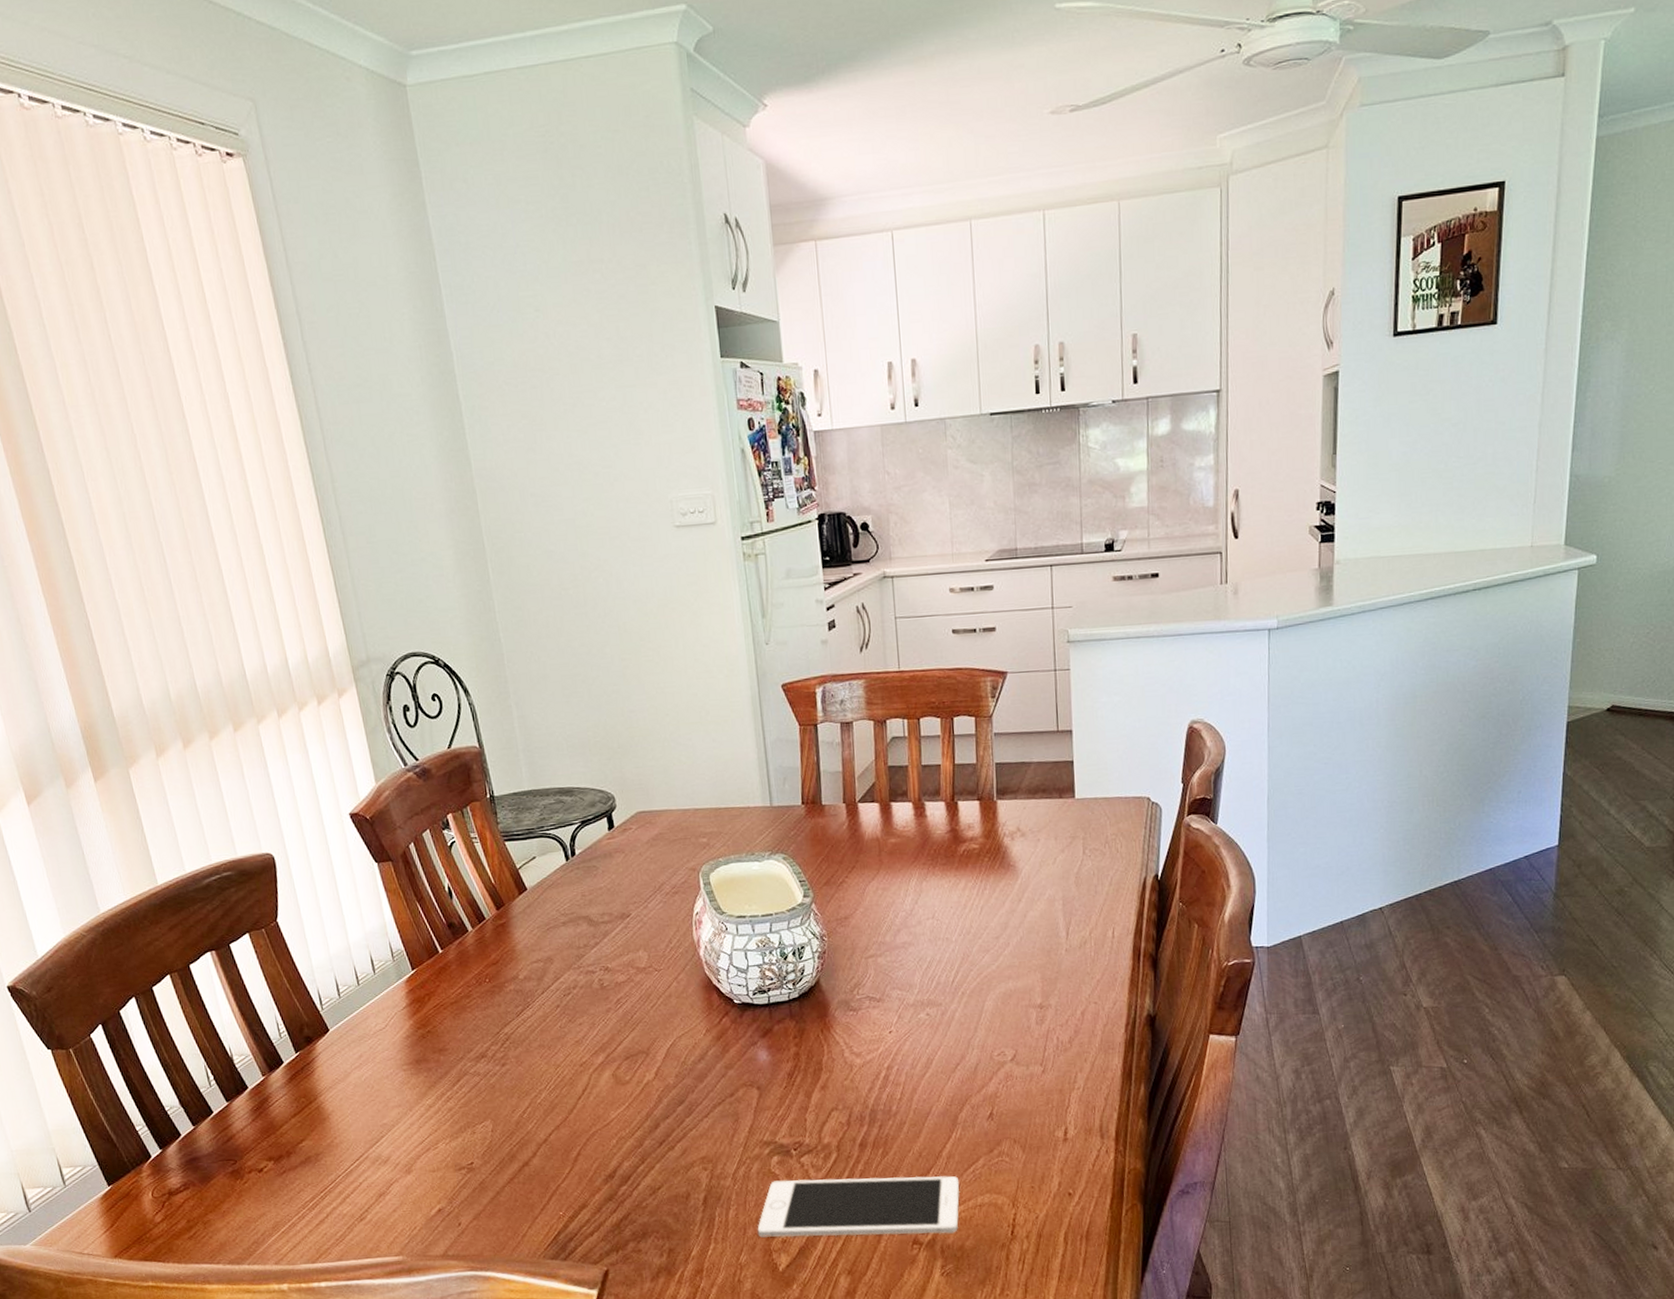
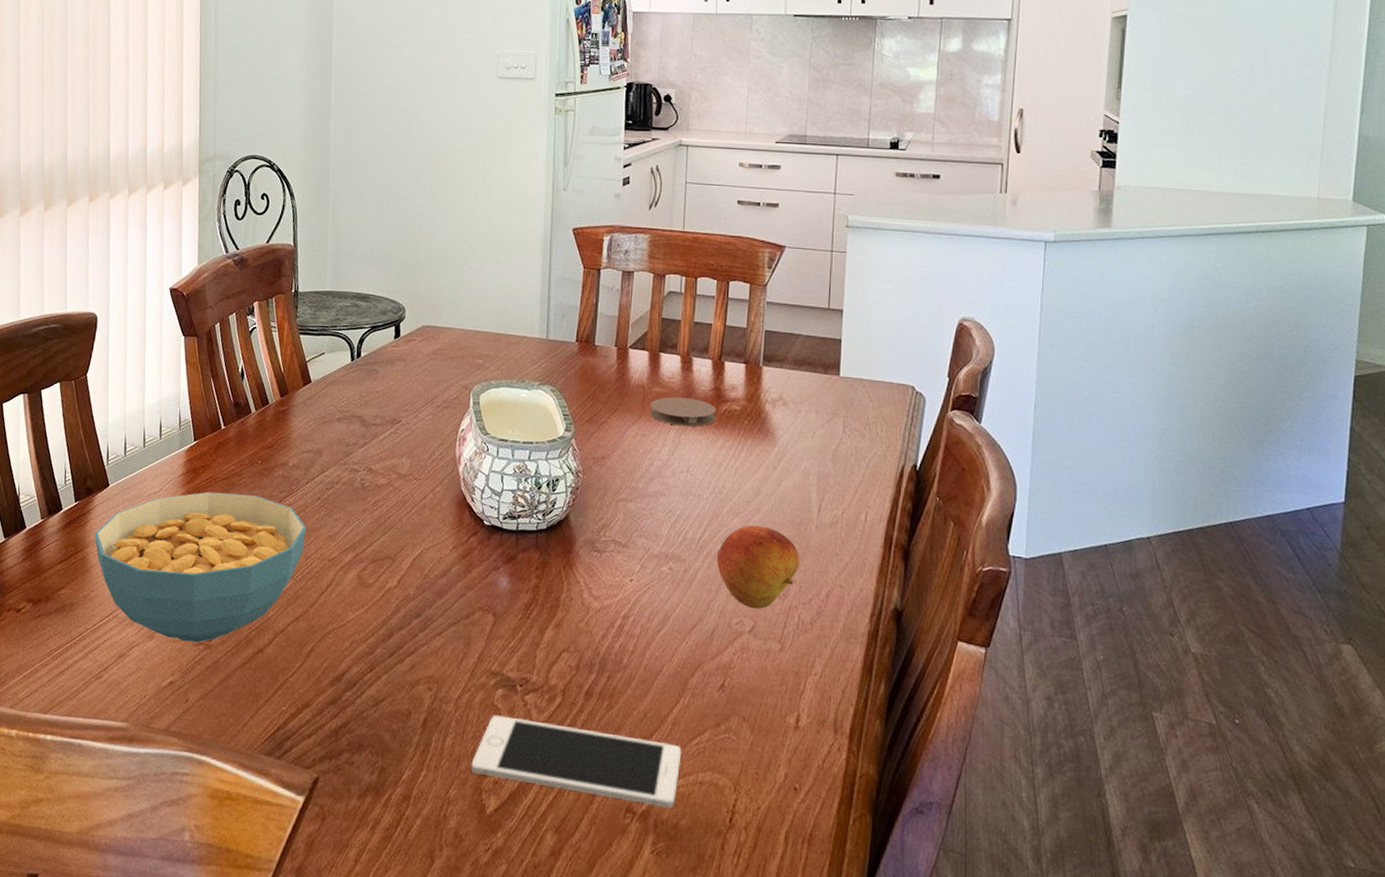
cereal bowl: none [325,1014,552,1169] -> present [95,491,307,642]
coaster: none [887,843,955,874] -> present [650,396,716,427]
fruit: none [971,958,1053,1039] -> present [716,525,799,610]

